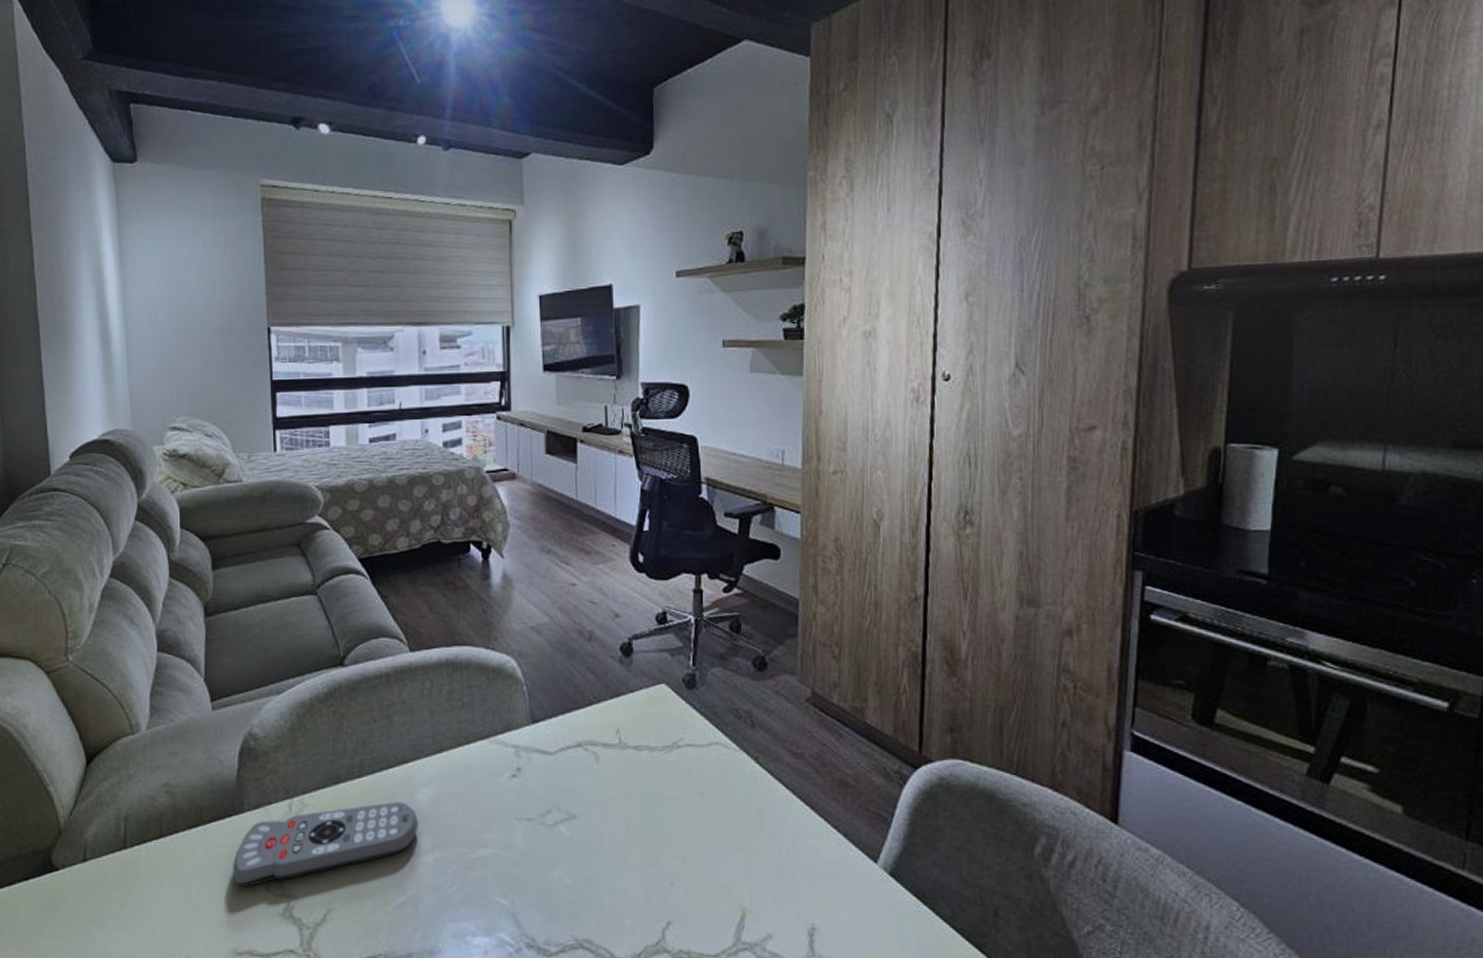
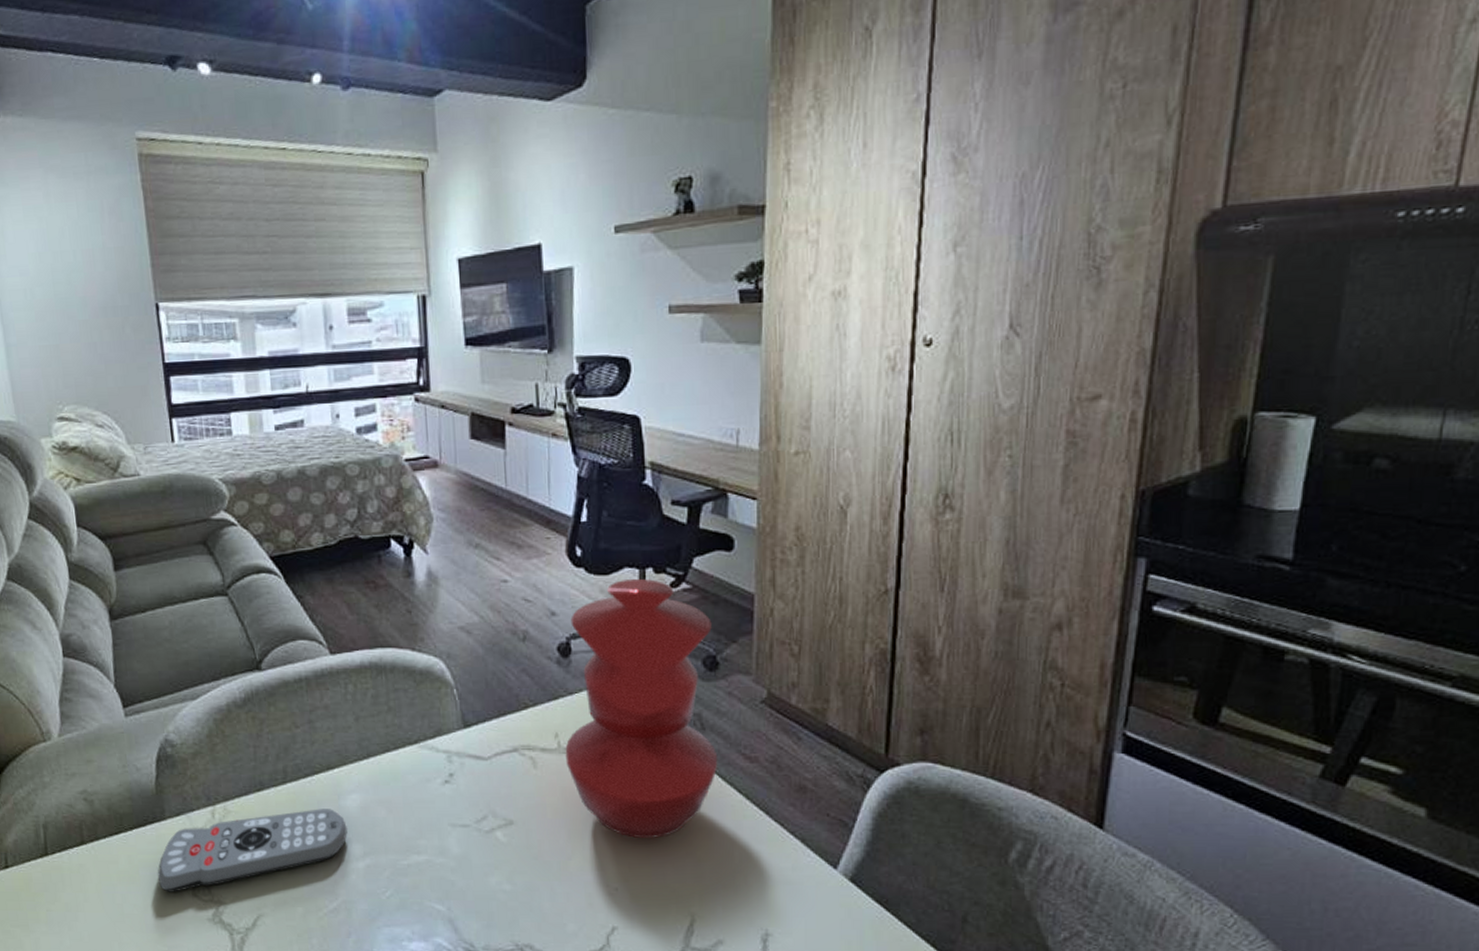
vase: none [626,583,767,832] -> present [565,578,718,838]

